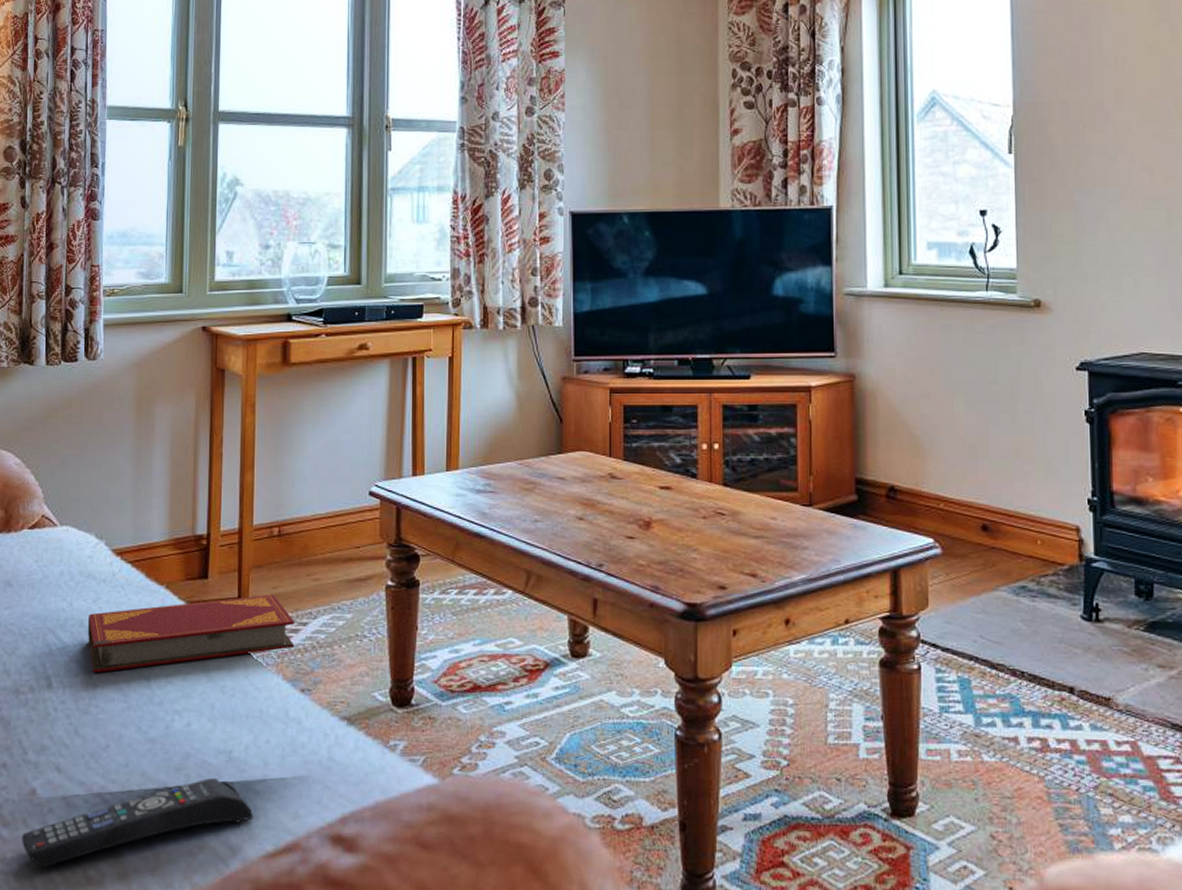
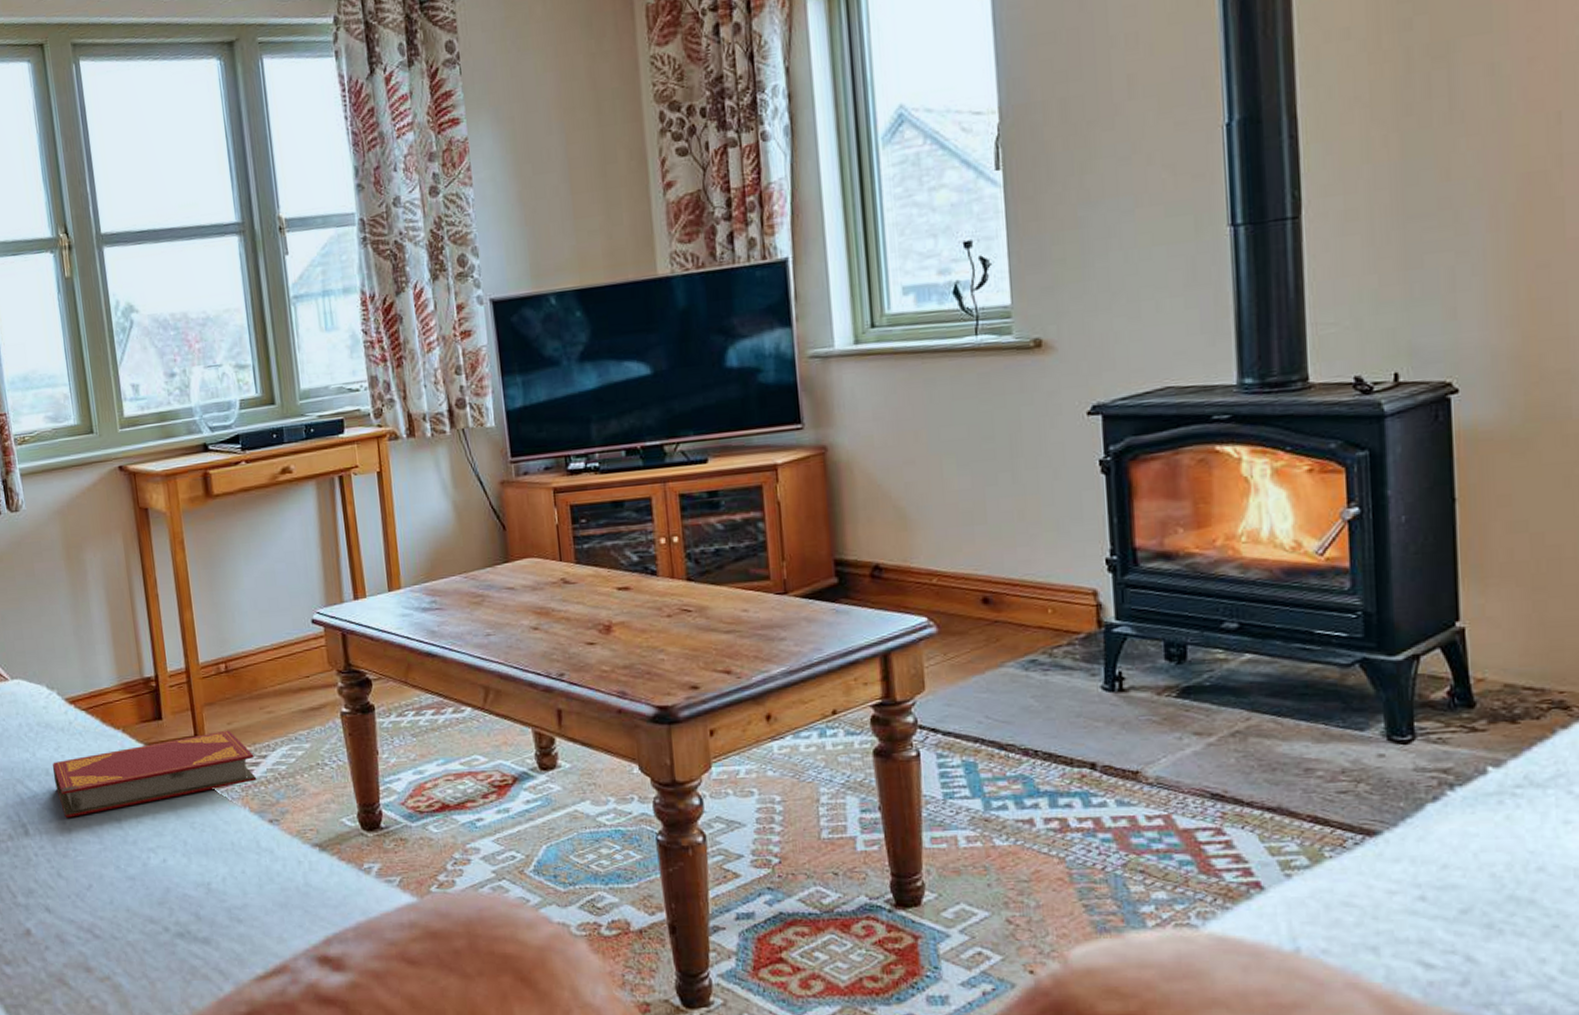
remote control: present [22,778,253,868] -> none [24,910,239,1000]

